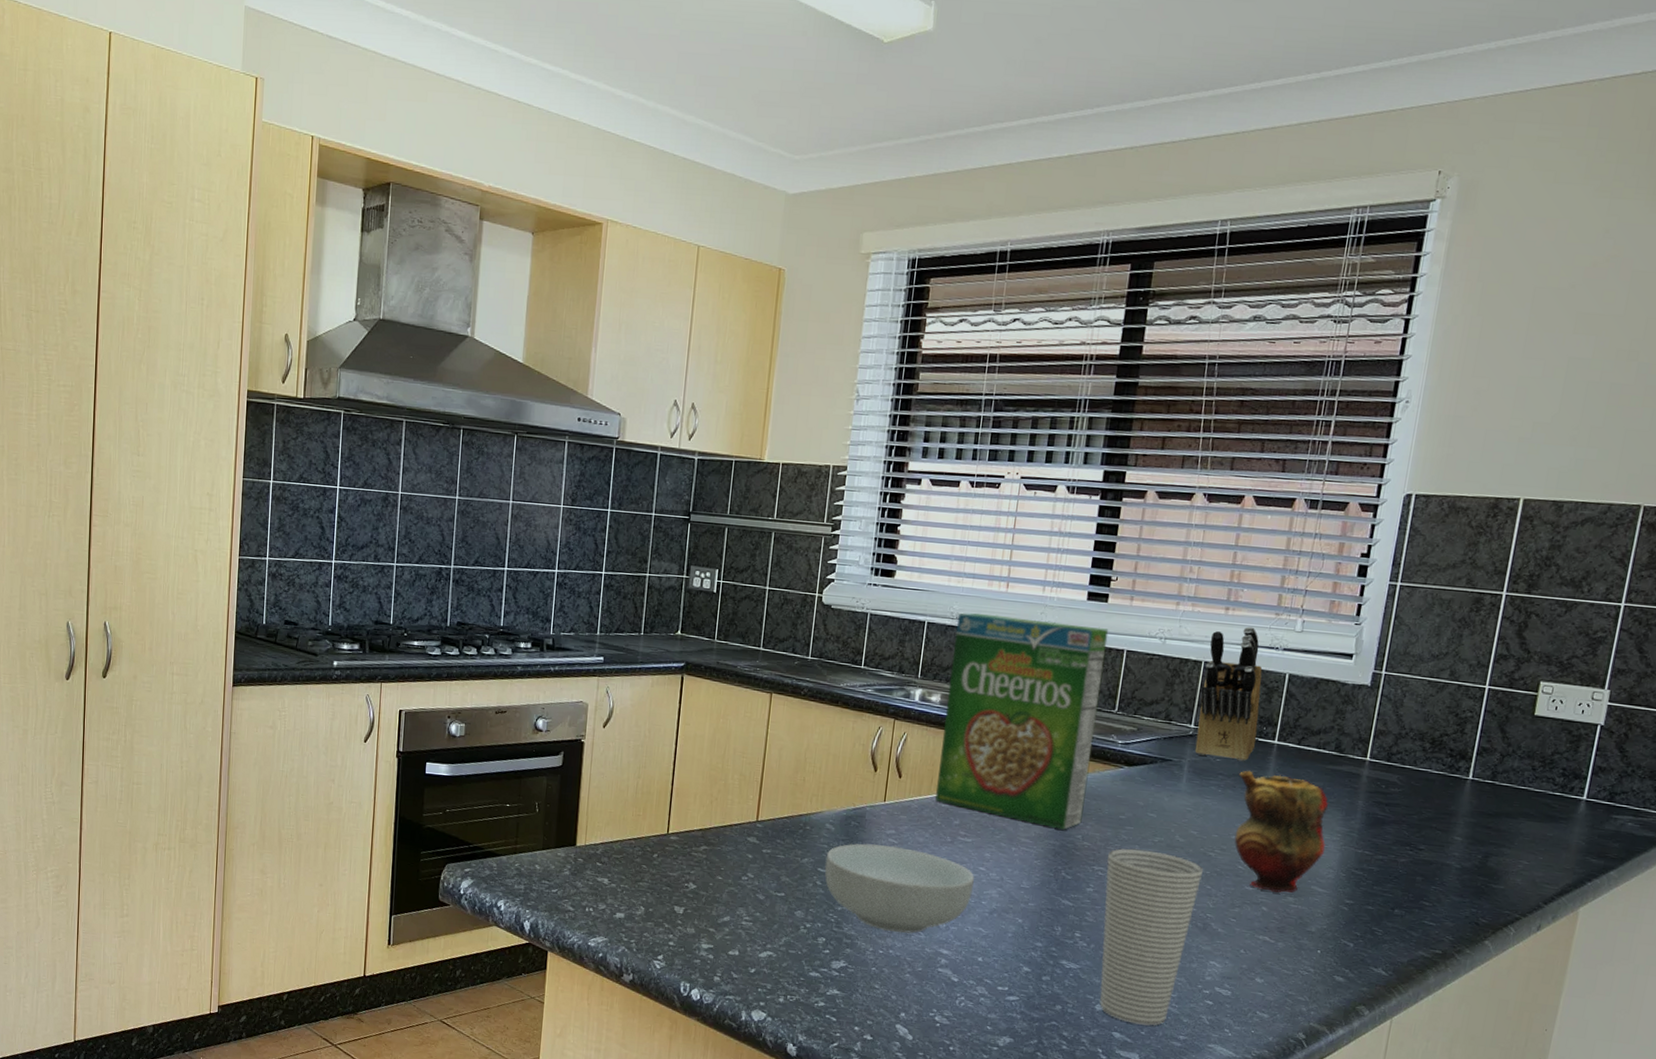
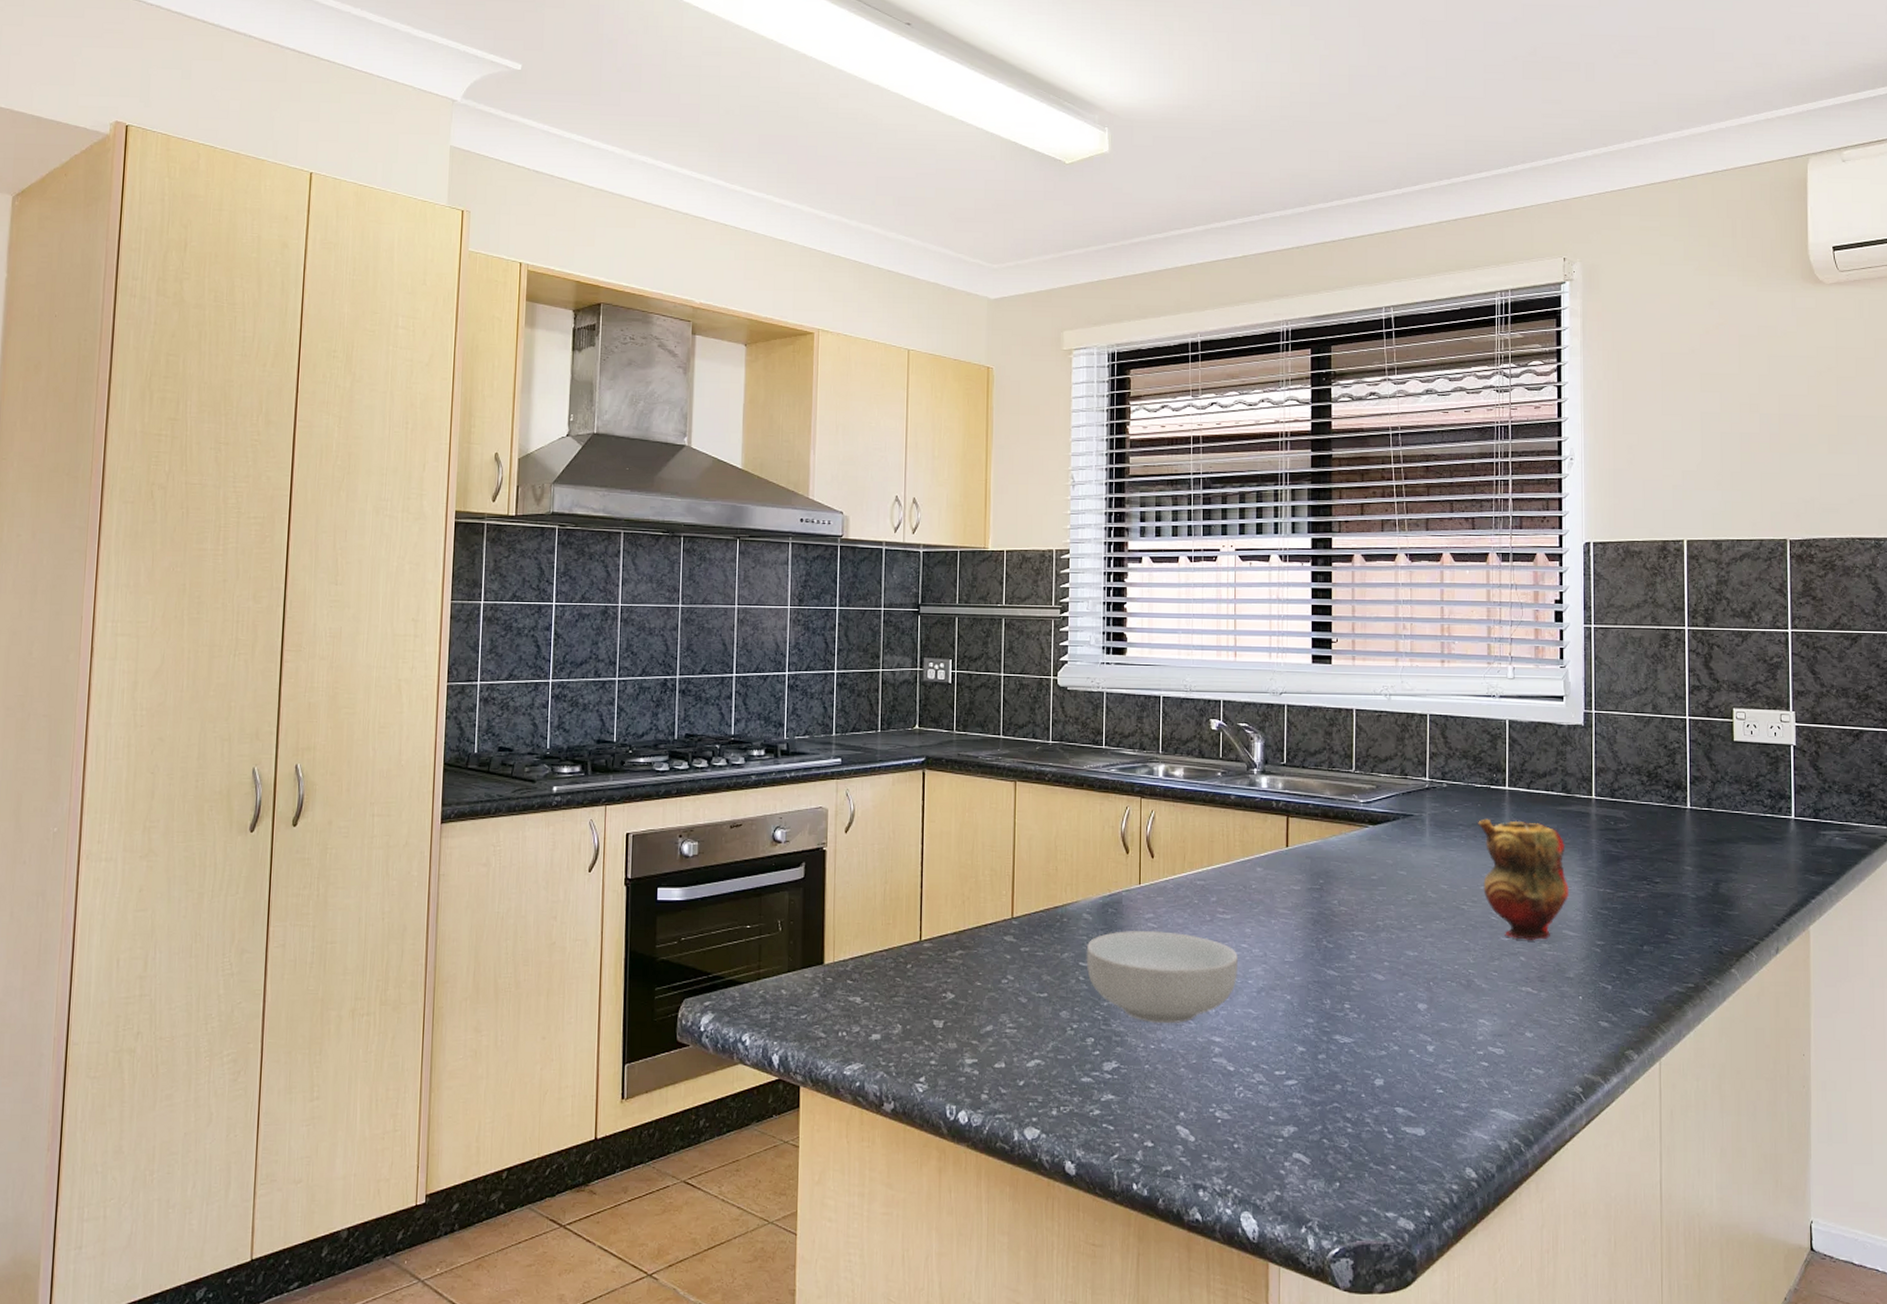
cereal box: present [935,613,1109,830] -> none [1190,684,1336,896]
cup: present [1099,848,1203,1026] -> none [1365,909,1458,1096]
knife block: present [1194,626,1263,762] -> none [1430,677,1488,811]

